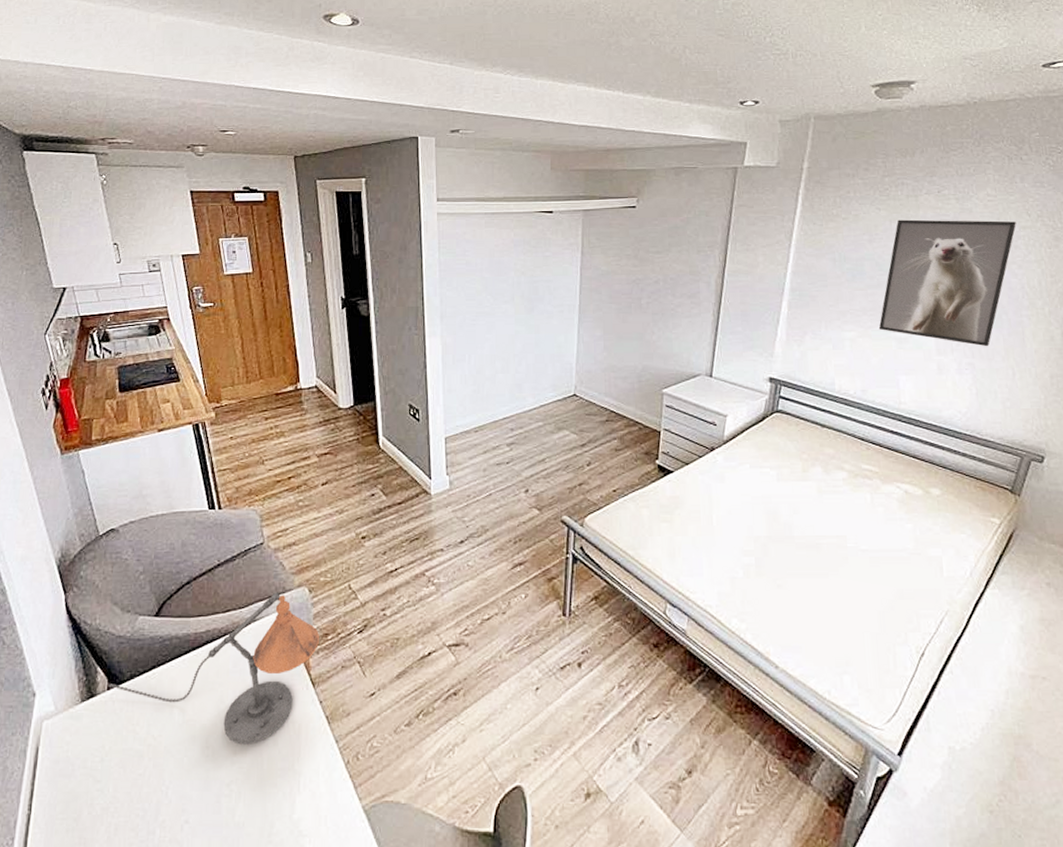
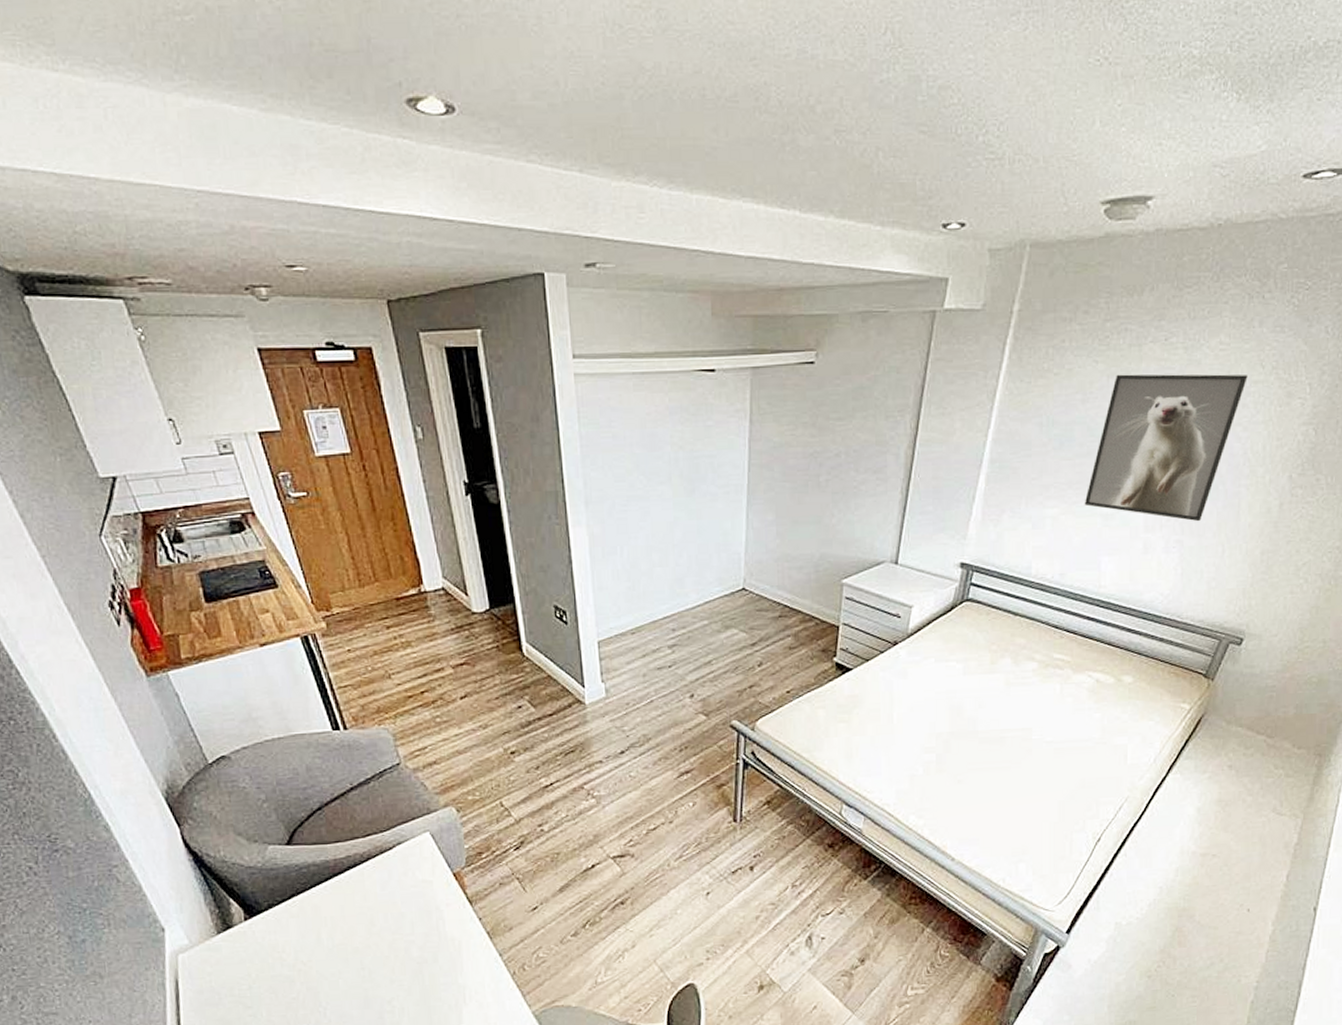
desk lamp: present [108,592,319,745] -> none [245,813,473,964]

